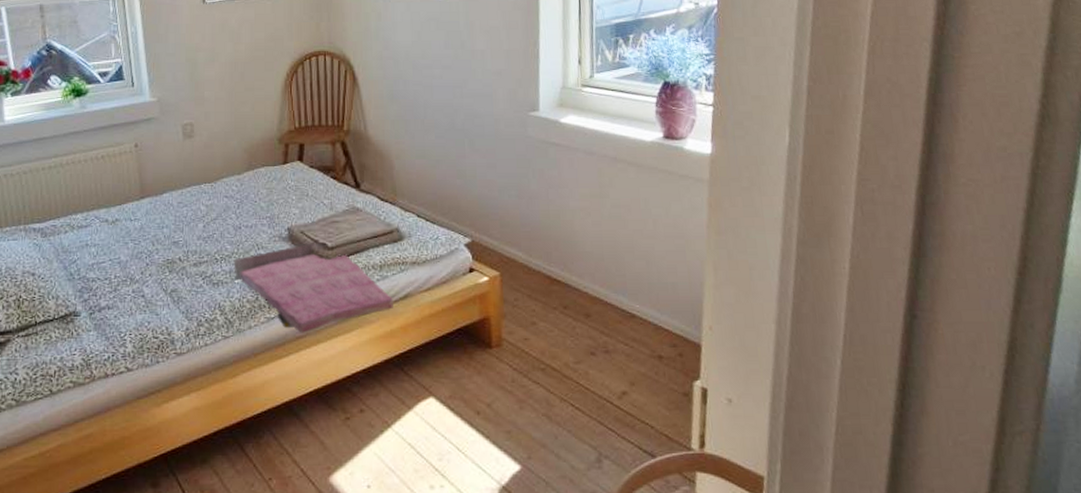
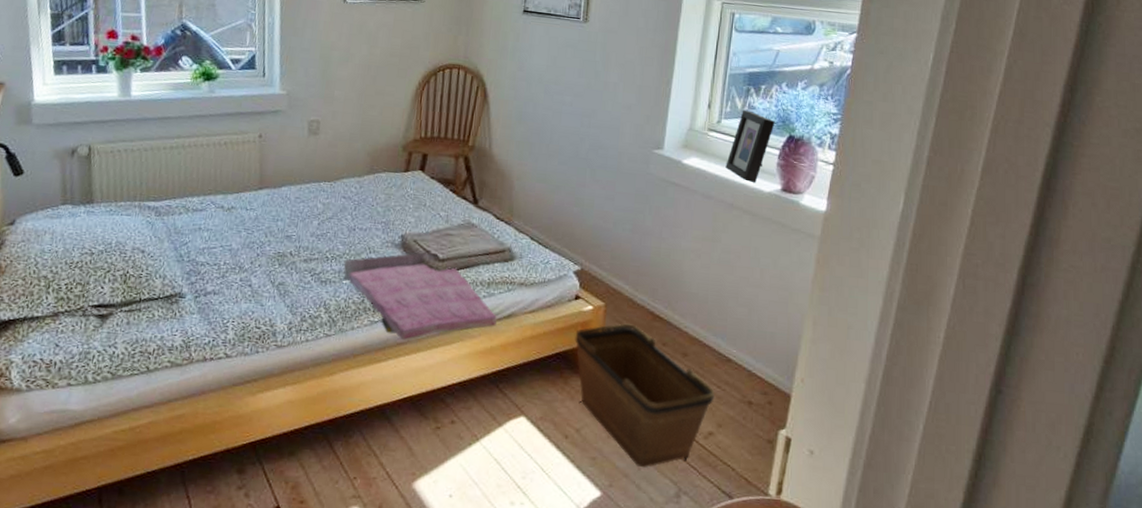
bicycle basket: none [474,291,624,435] -> present [575,323,715,467]
picture frame: none [604,61,648,134] -> present [725,110,775,184]

